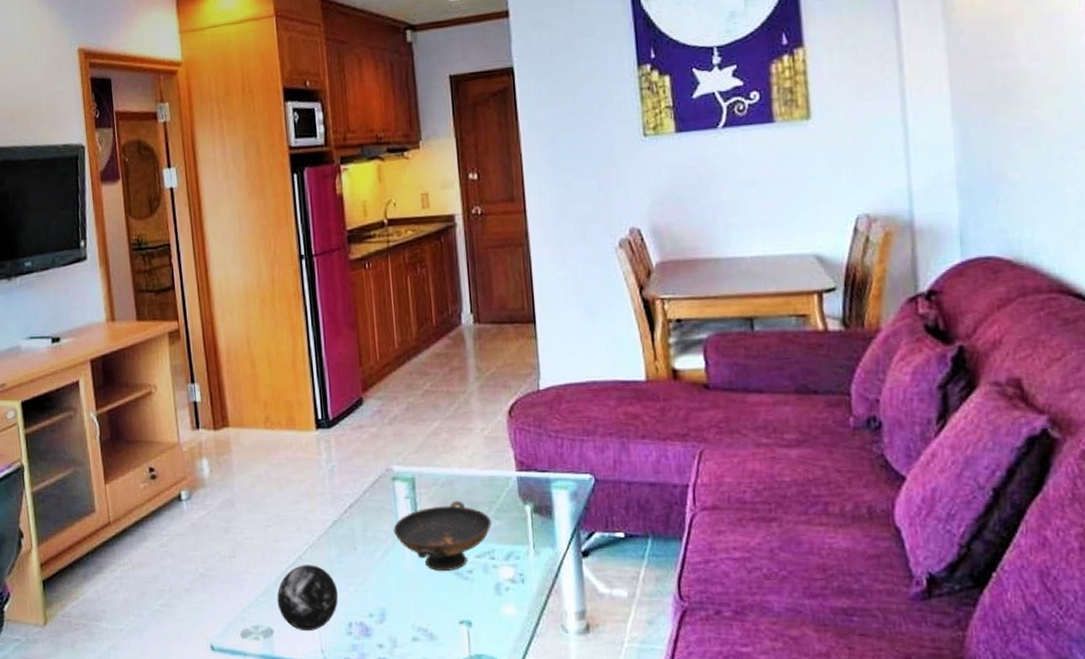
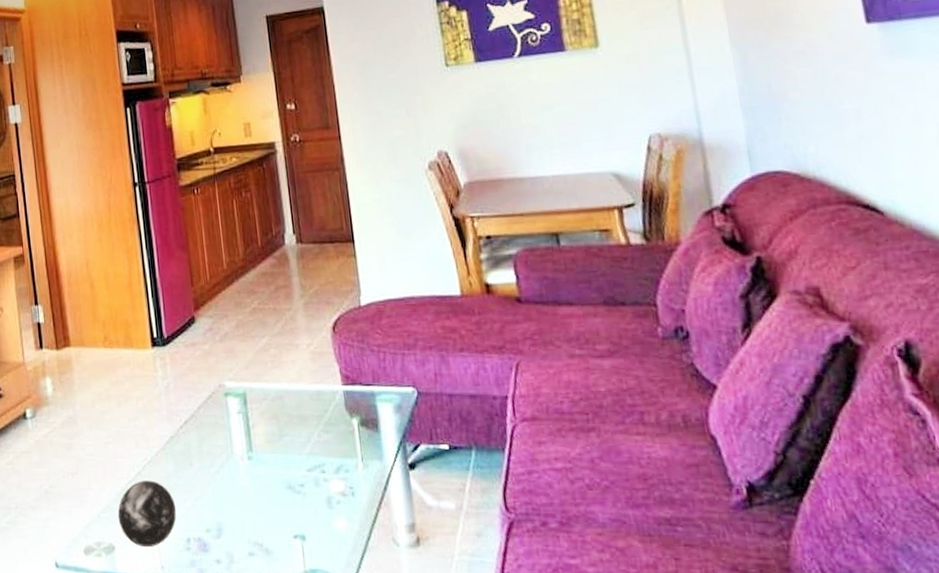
decorative bowl: present [393,500,491,571] -> none [227,415,321,485]

